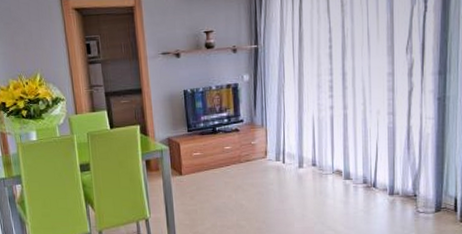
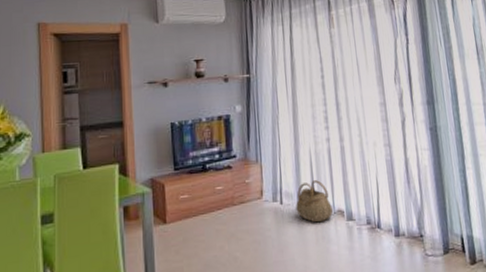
basket: none [297,144,331,180] -> present [296,180,333,223]

